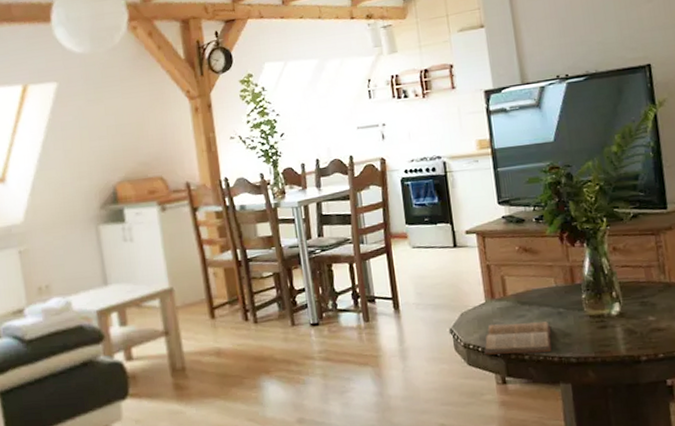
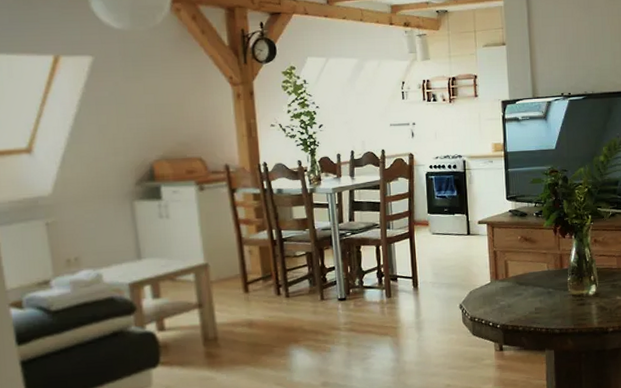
book: present [484,321,552,355] -> none [486,299,541,327]

